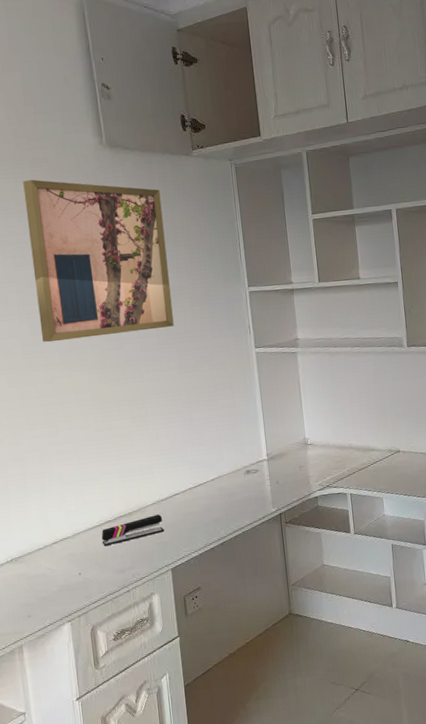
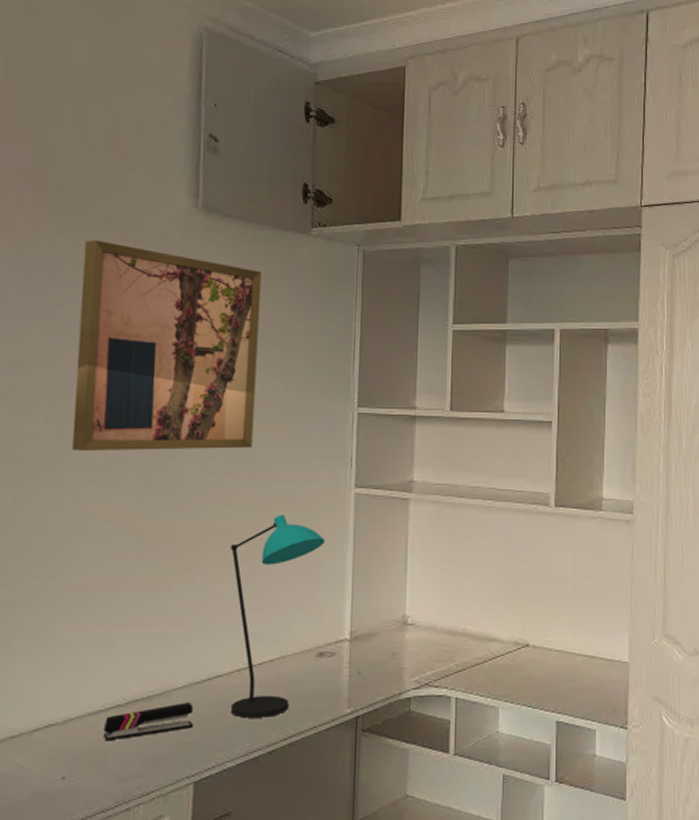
desk lamp: none [170,373,239,522] -> present [230,514,325,718]

